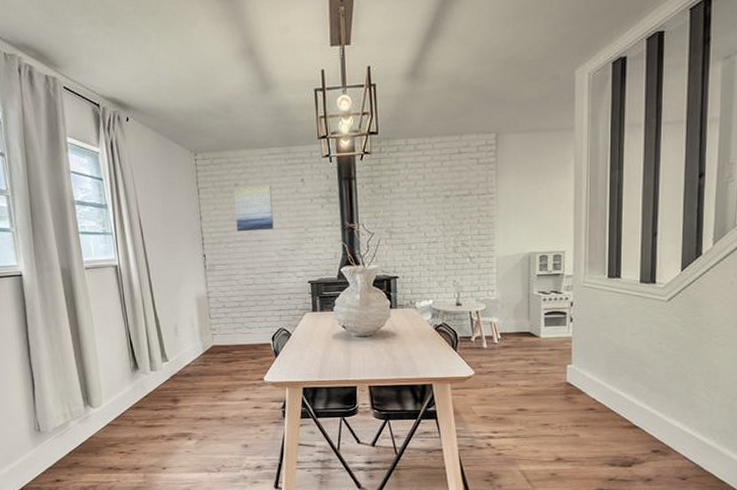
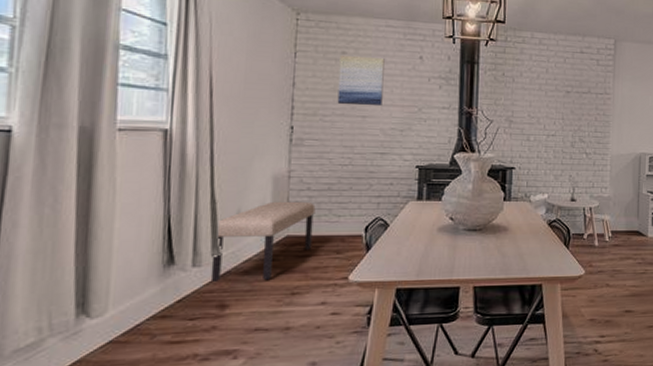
bench: none [162,317,233,382] -> present [210,201,316,281]

